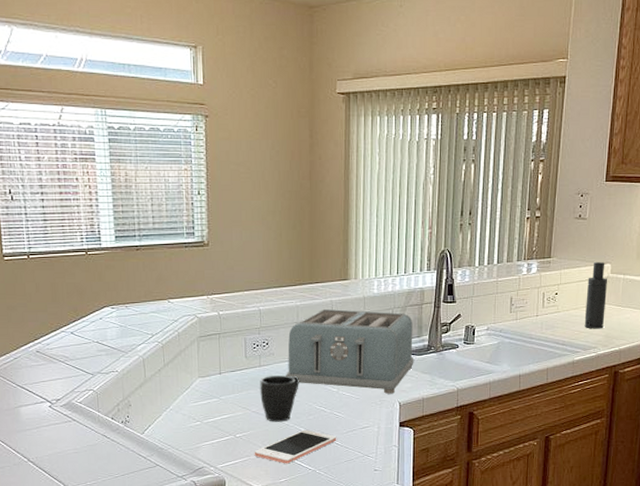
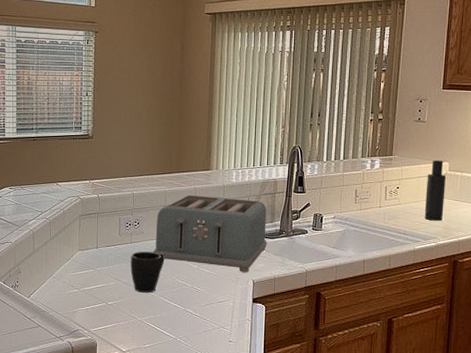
cell phone: present [254,429,337,464] -> none [123,301,196,331]

